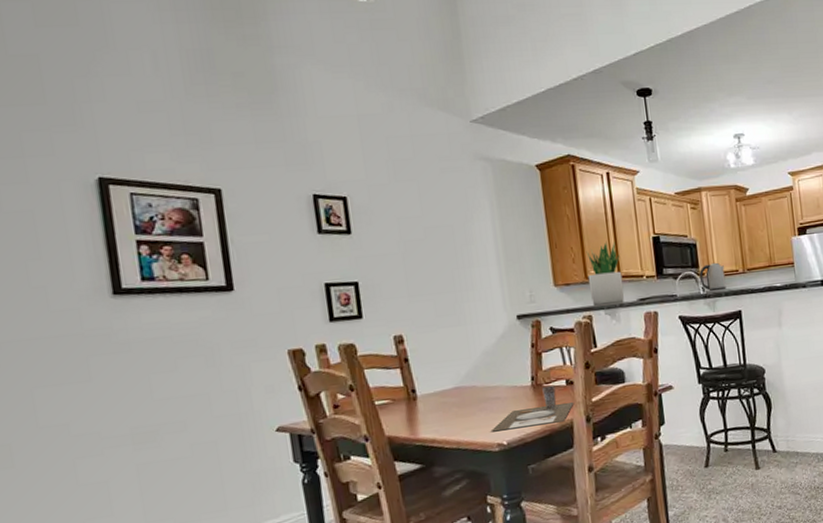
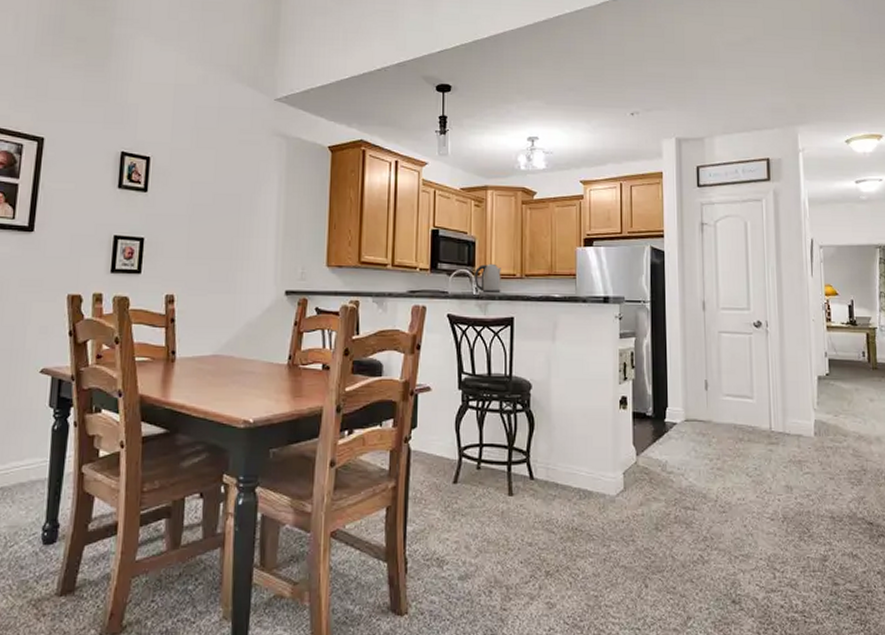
place setting: present [490,385,574,432] -> none [239,367,327,408]
planter: present [586,241,624,308] -> none [360,228,396,294]

